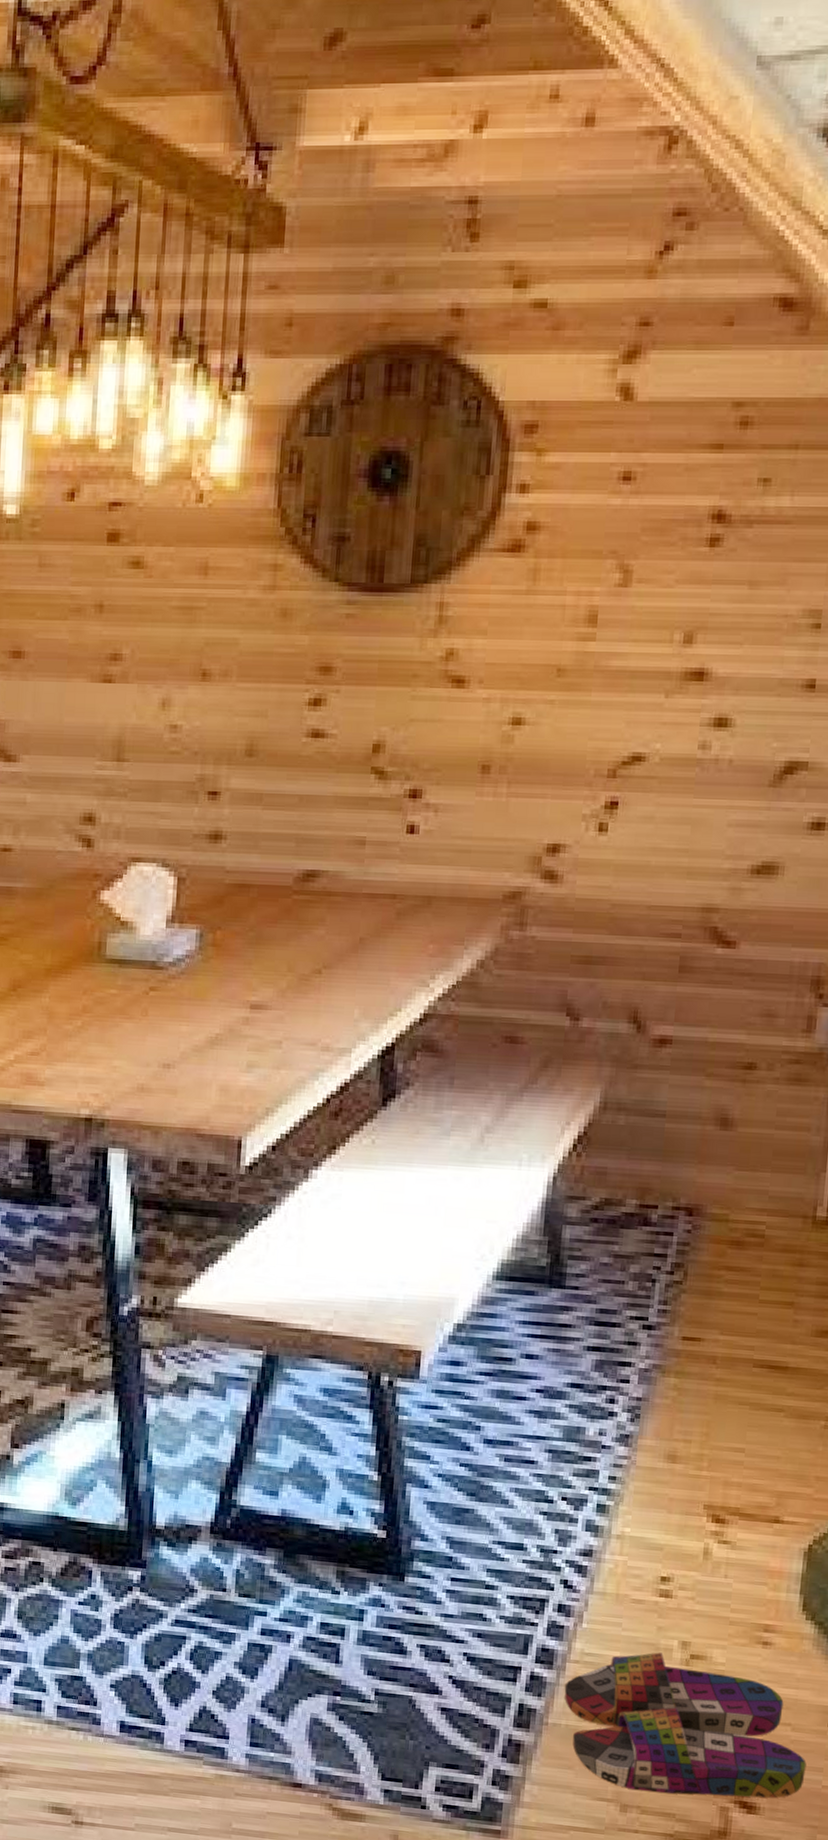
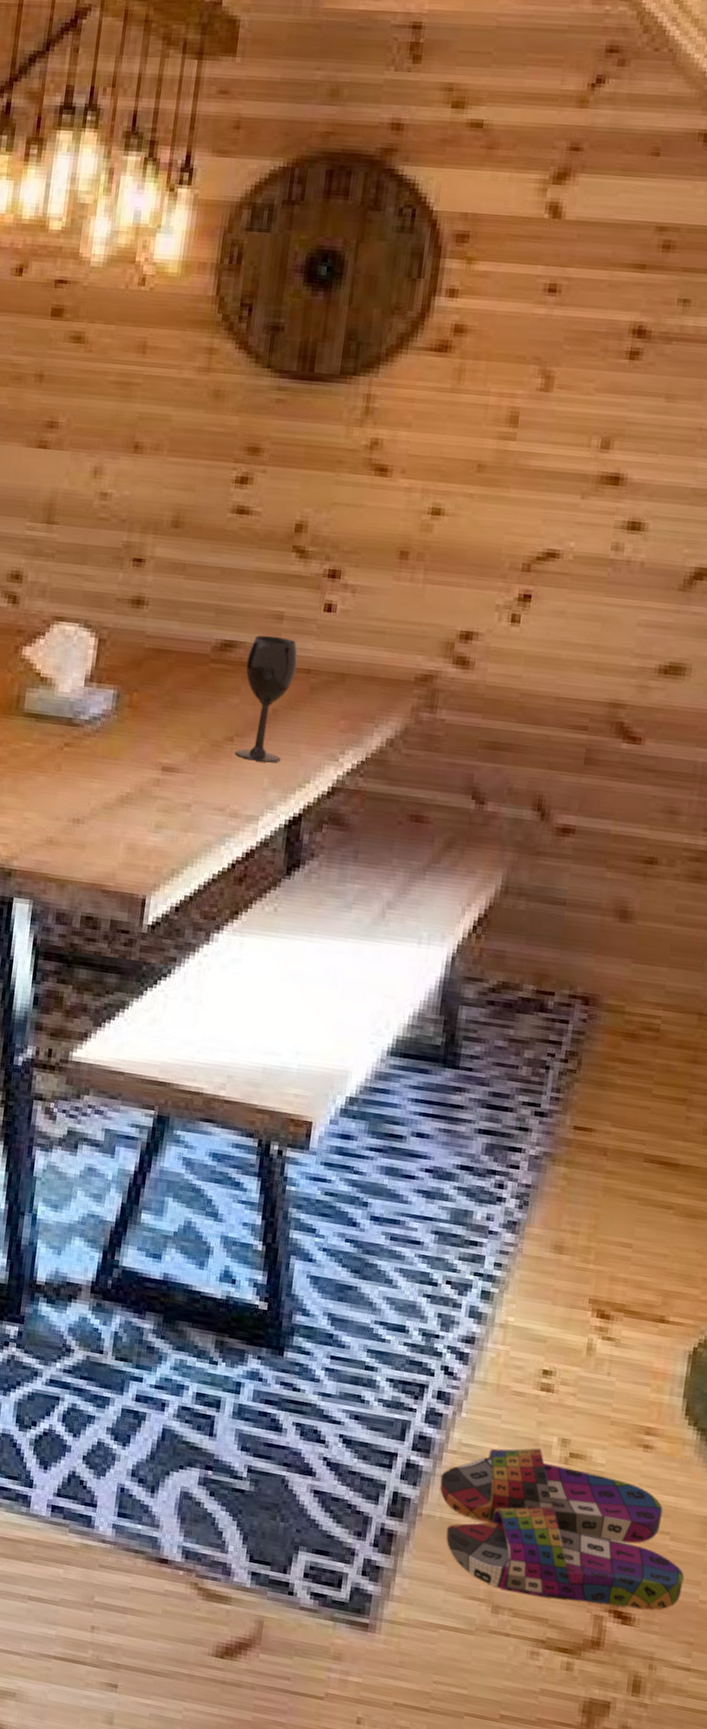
wine glass: none [324,862,383,993] -> present [235,635,298,763]

